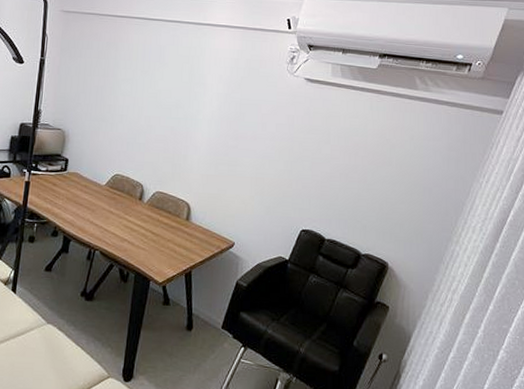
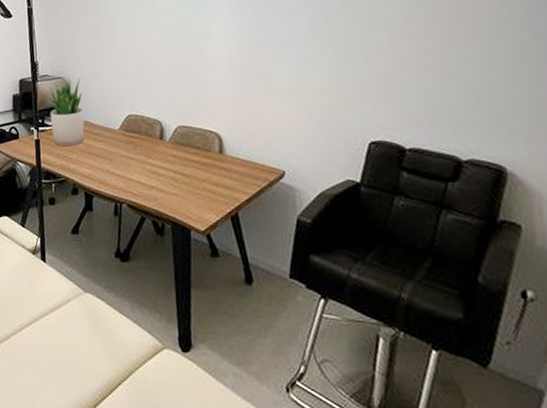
planter: none [43,132,79,193] -> present [50,78,85,147]

